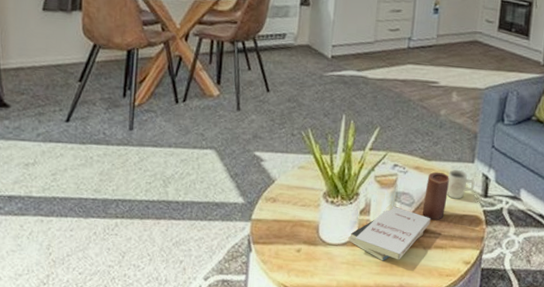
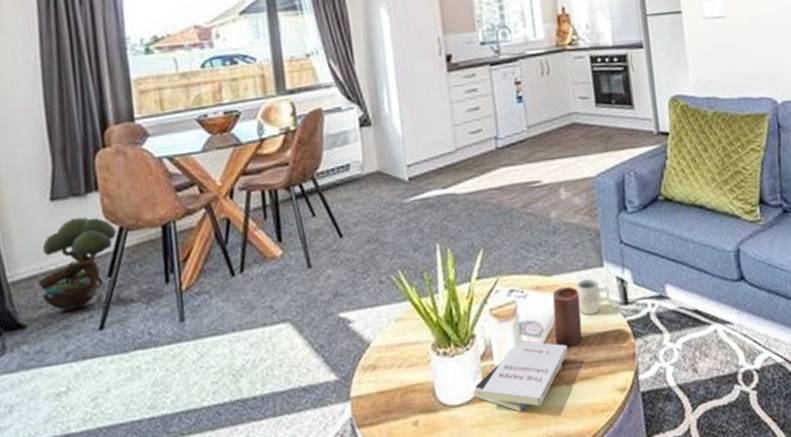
decorative tree: none [24,28,91,102] -> present [38,217,117,311]

